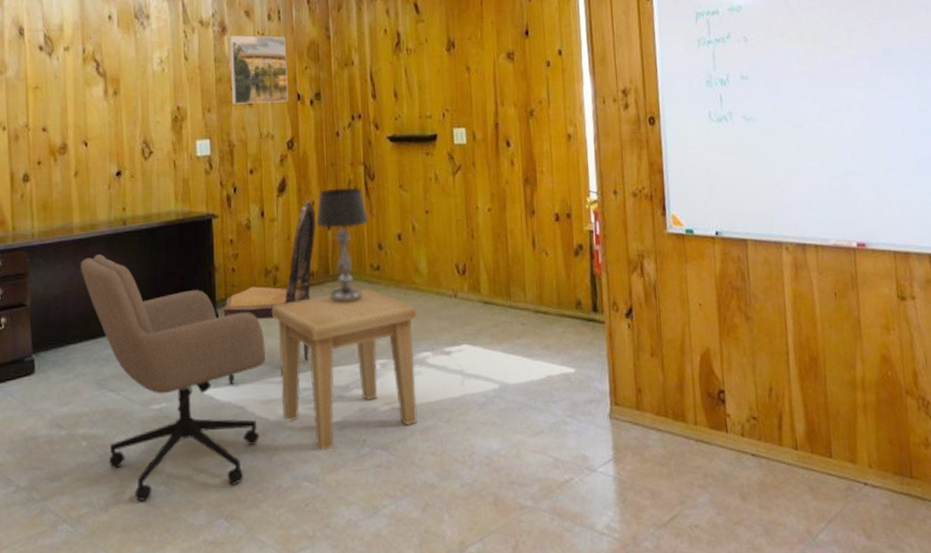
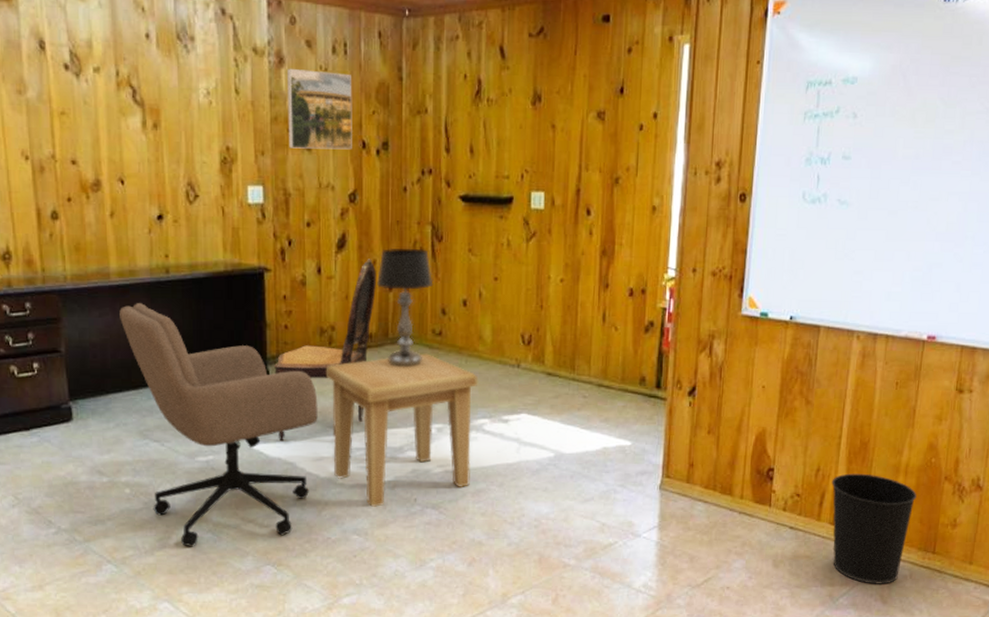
wastebasket: none [787,391,880,516] -> present [831,473,917,584]

